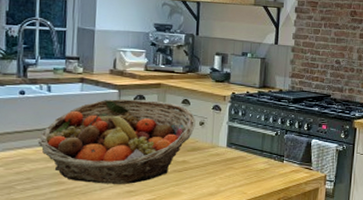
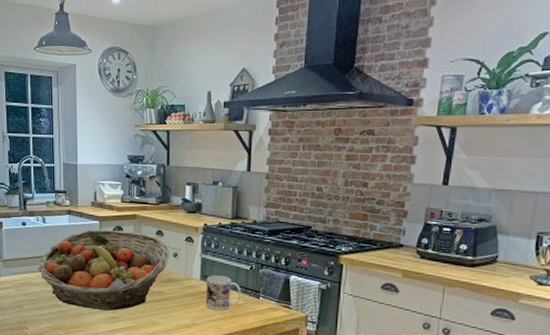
mug: none [231,142,267,176] -> present [205,275,241,311]

